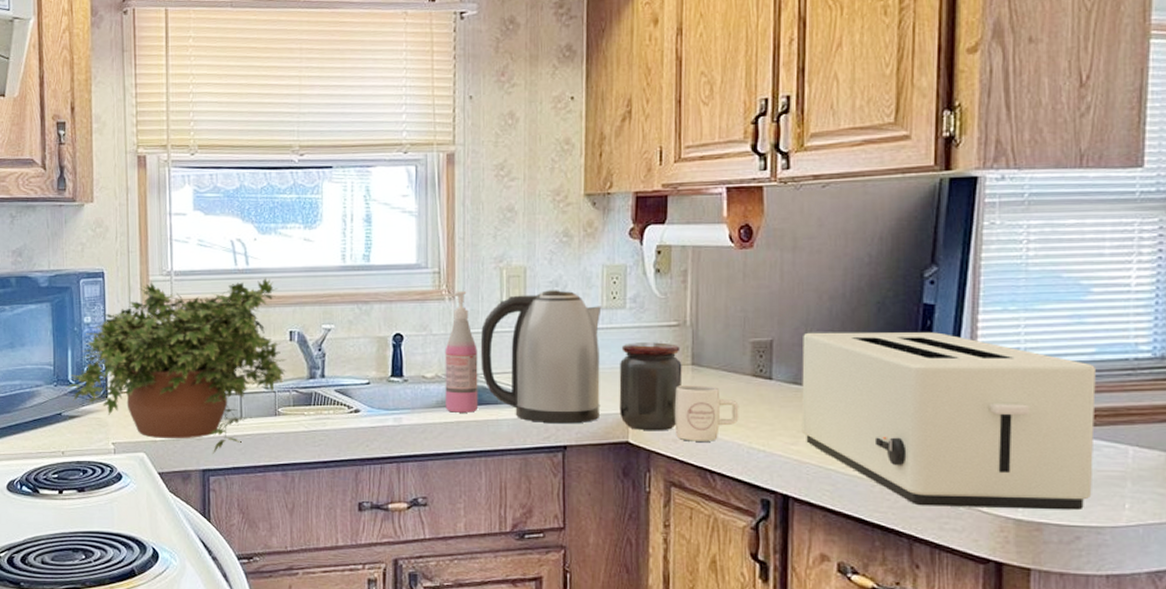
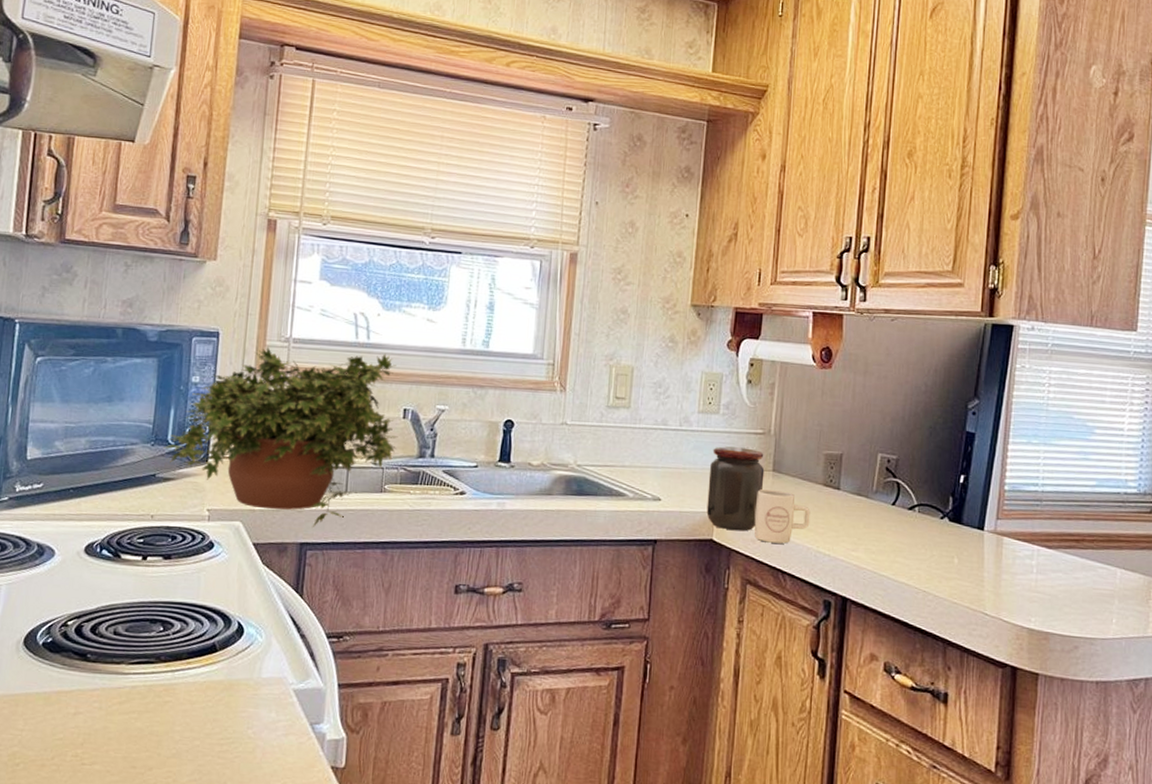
soap dispenser: present [442,291,479,413] -> none [548,383,583,502]
kettle: present [480,289,602,424] -> none [584,390,698,519]
toaster: present [801,331,1096,511] -> none [861,449,1095,623]

